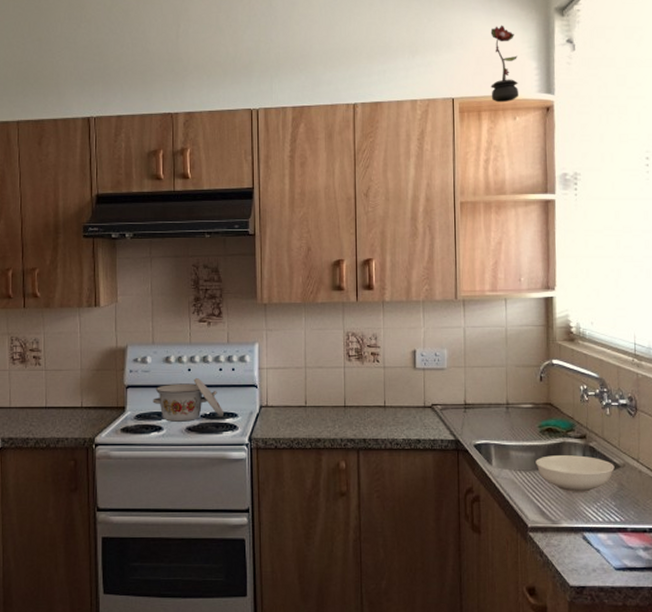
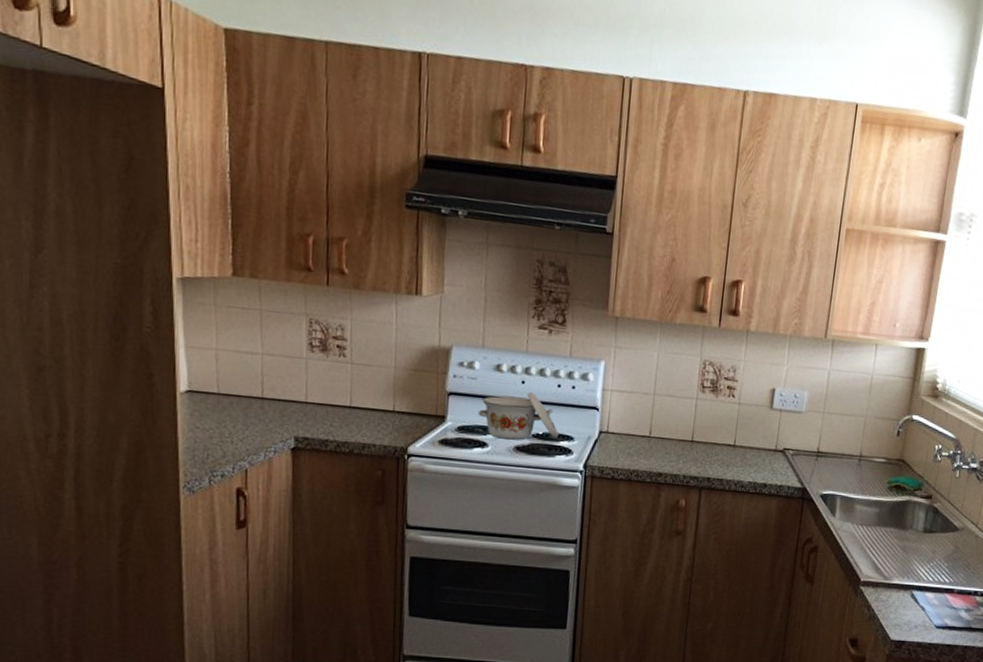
decorative plant: present [490,25,518,103] -> none [898,22,936,119]
bowl: present [536,455,615,493] -> none [878,512,954,553]

